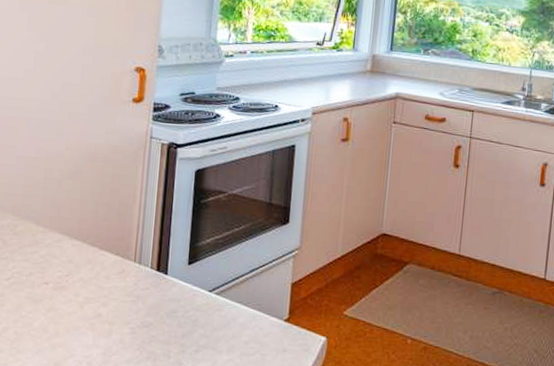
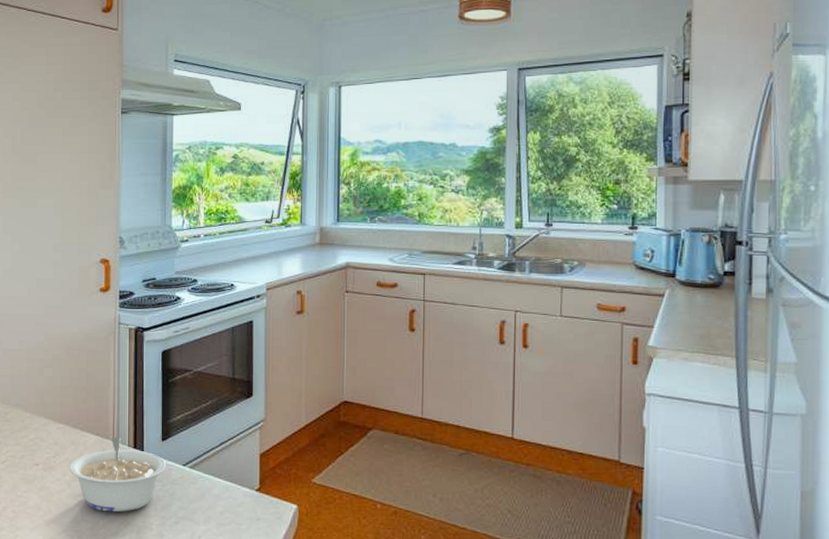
legume: none [83,257,192,338] -> present [70,436,167,512]

